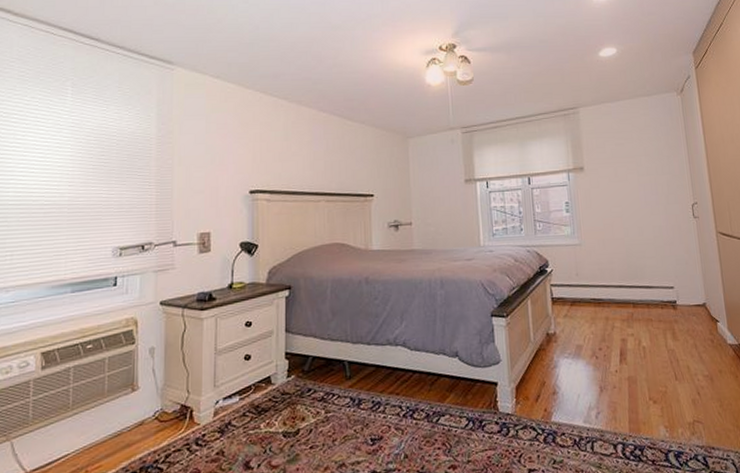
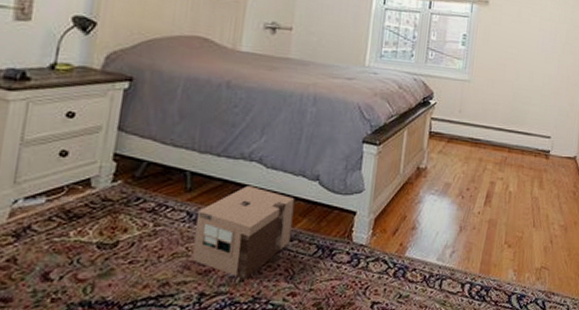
cardboard box: none [358,368,442,456] -> present [192,186,295,279]

